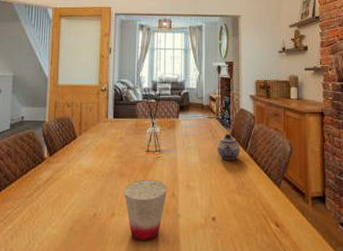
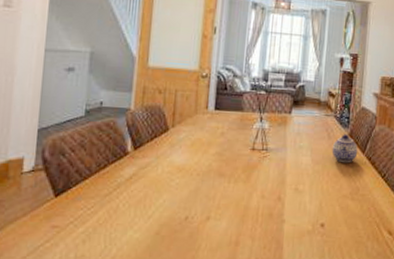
cup: present [124,179,168,242] -> none [222,180,273,248]

